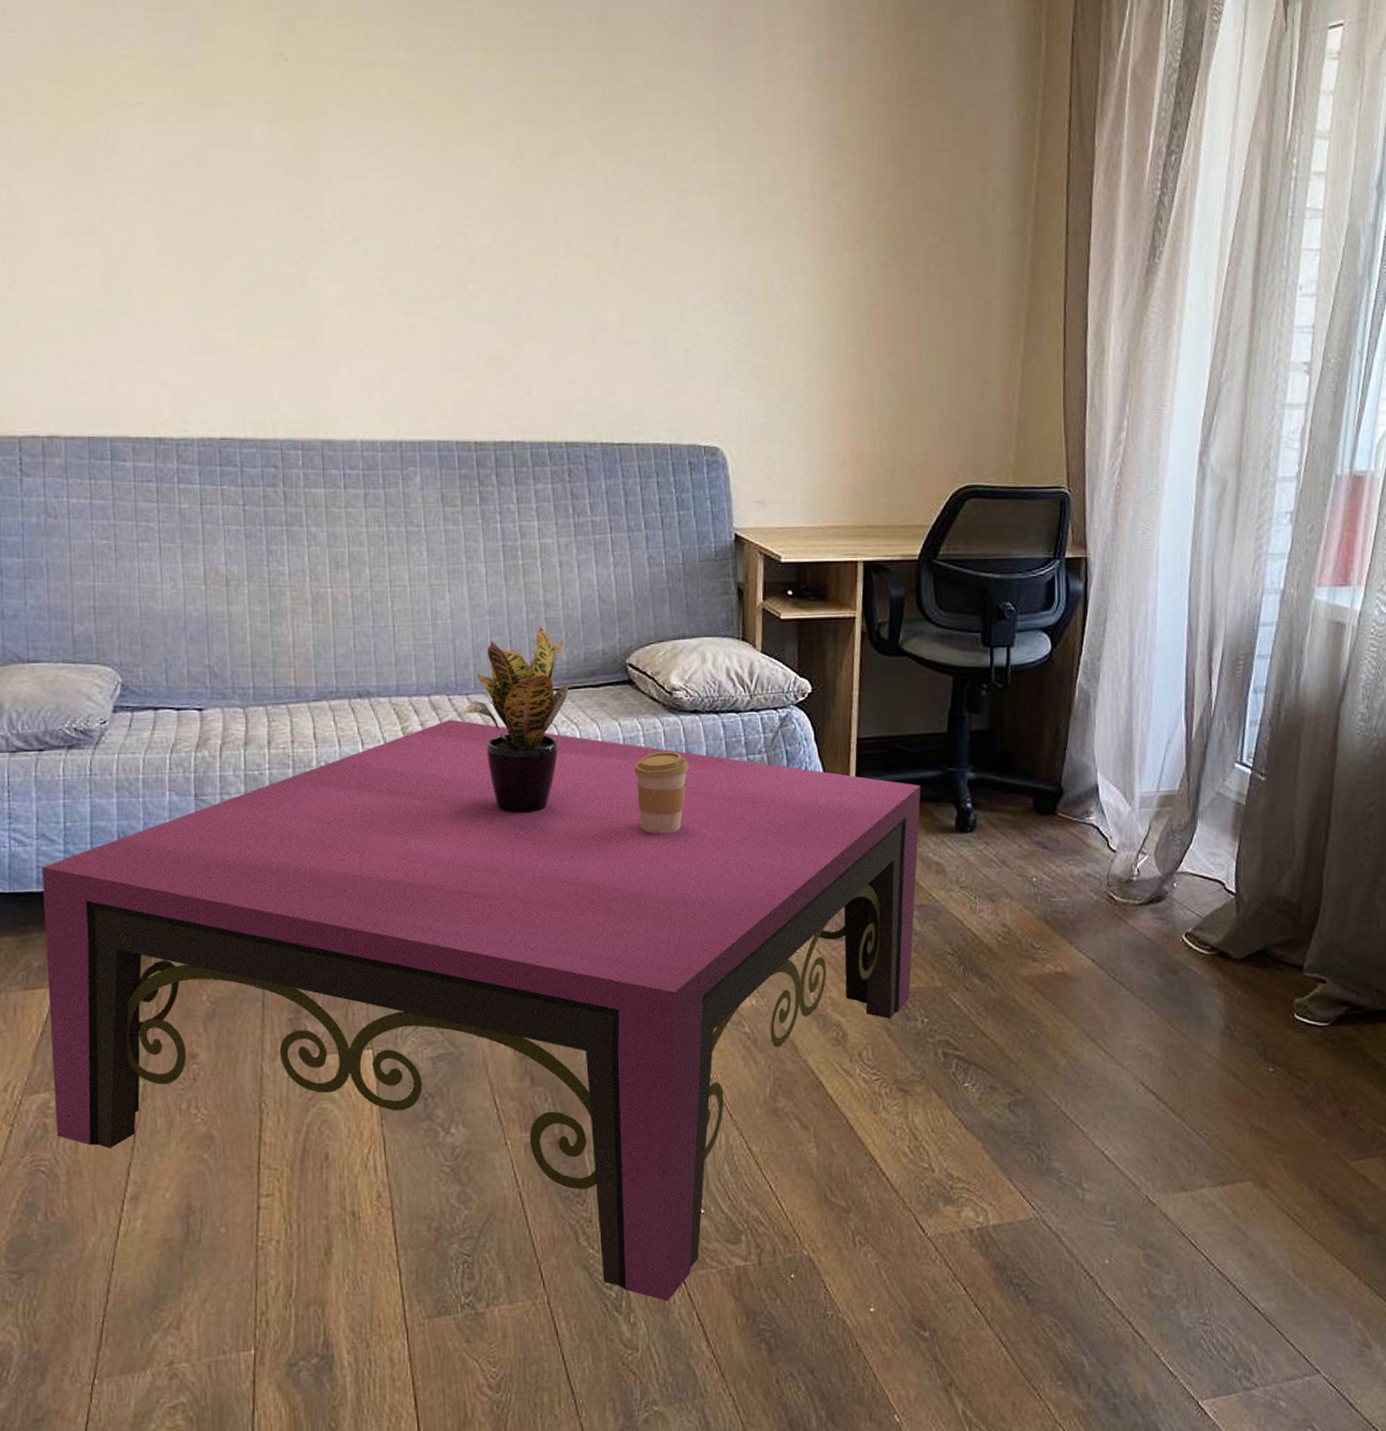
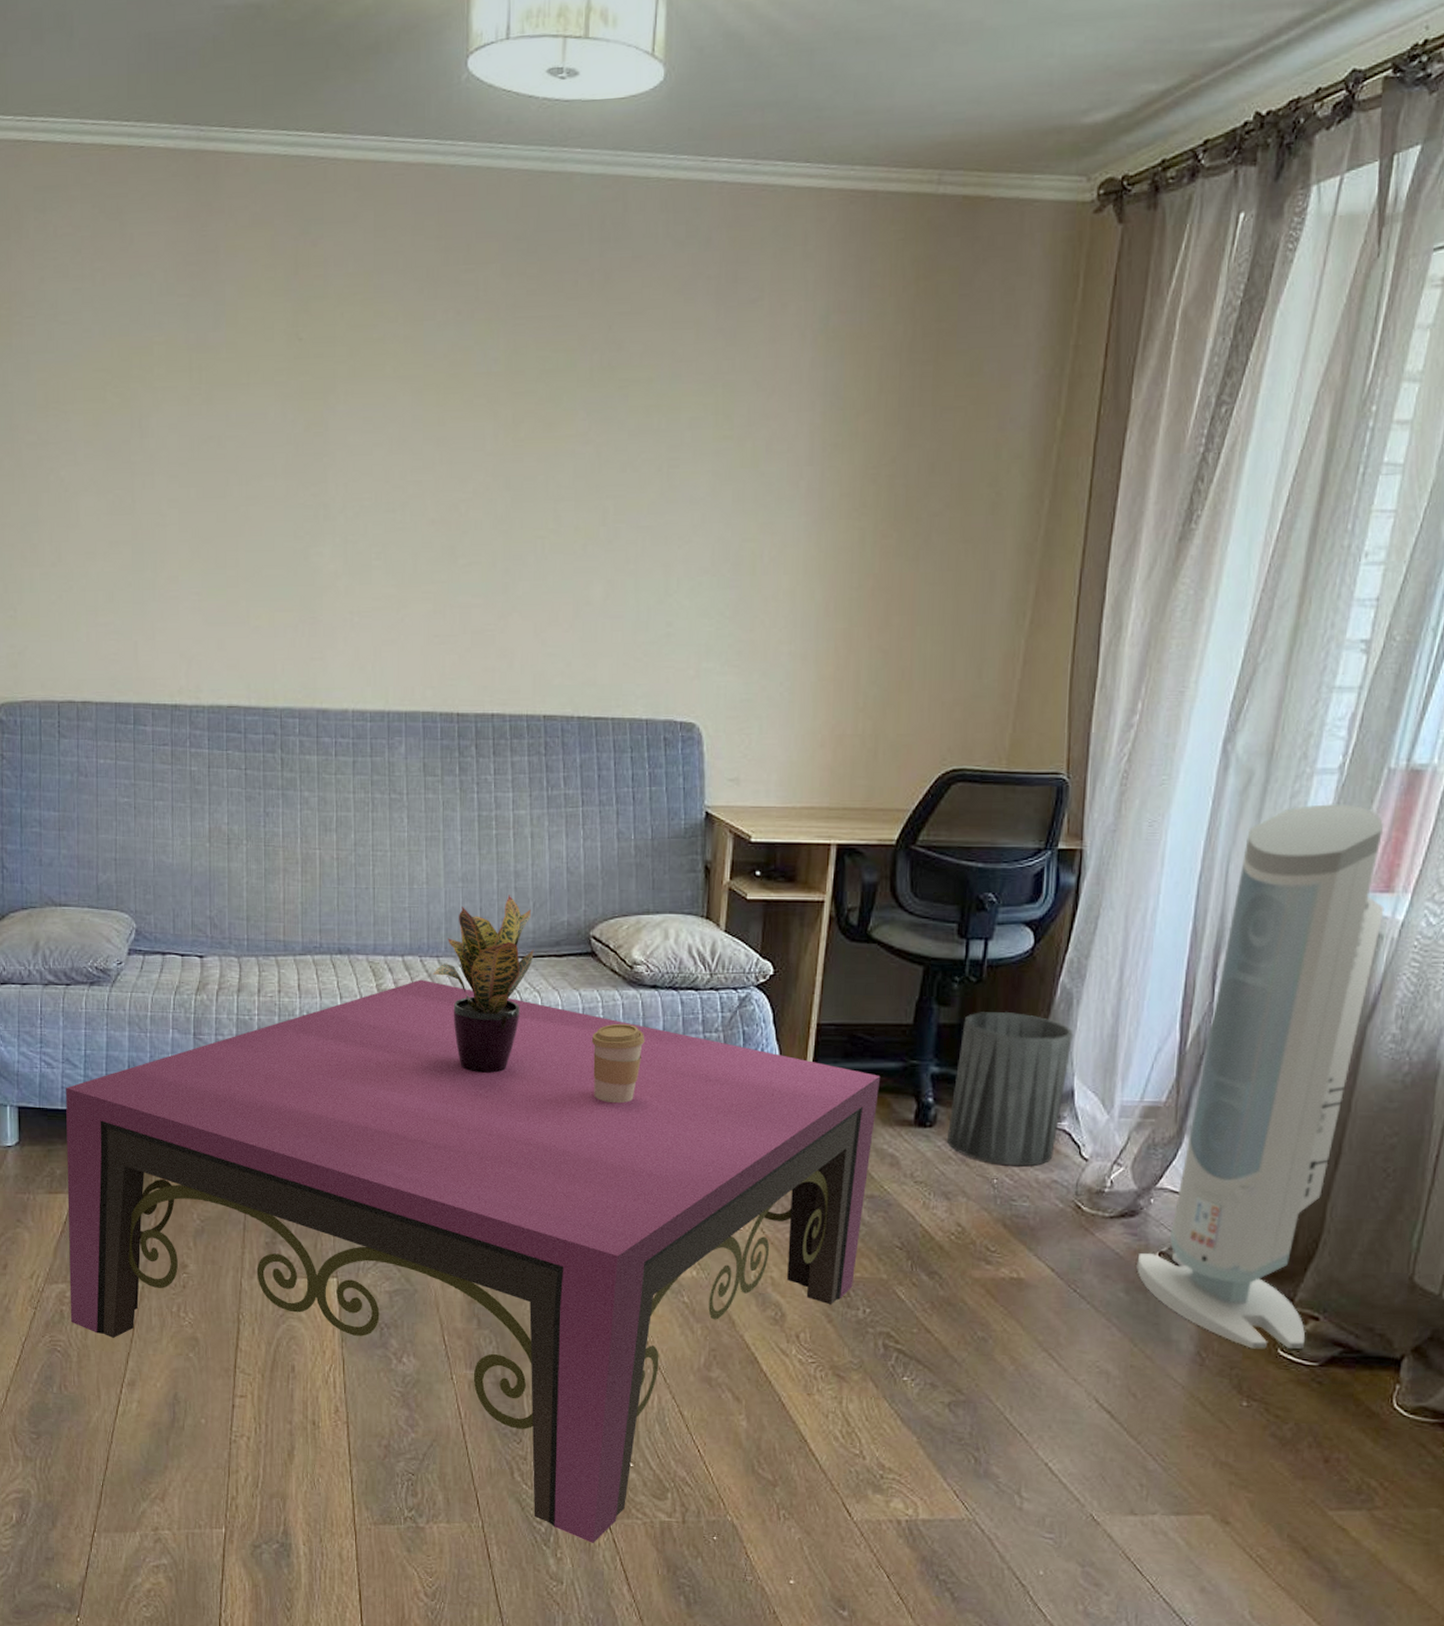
trash can: none [987,714,1094,864] -> present [946,1011,1074,1167]
air purifier: none [1167,508,1344,1016] -> present [1137,804,1385,1349]

